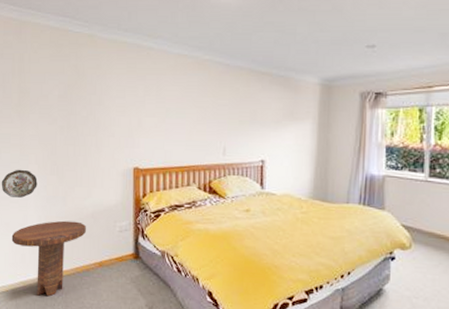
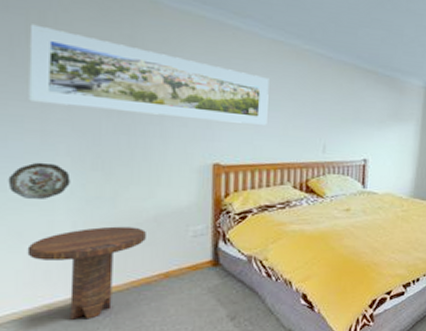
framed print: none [13,65,176,132] -> present [29,24,269,125]

